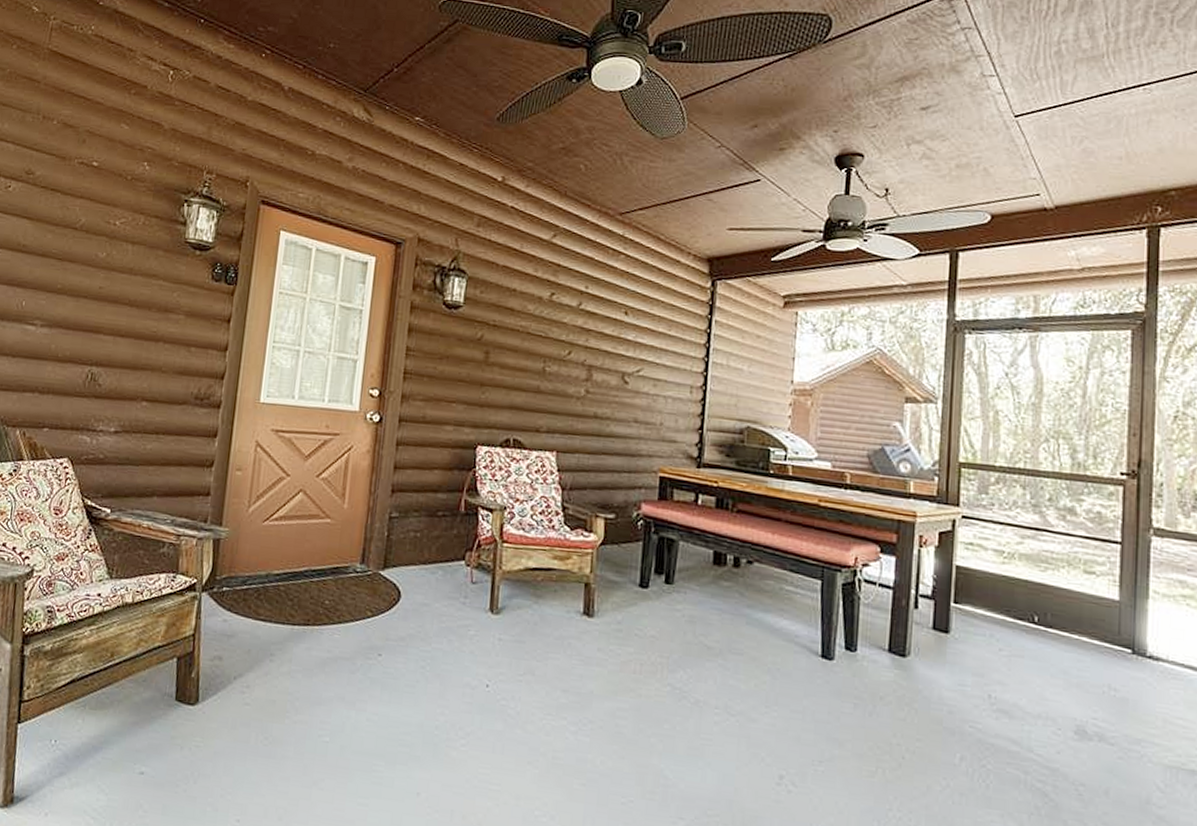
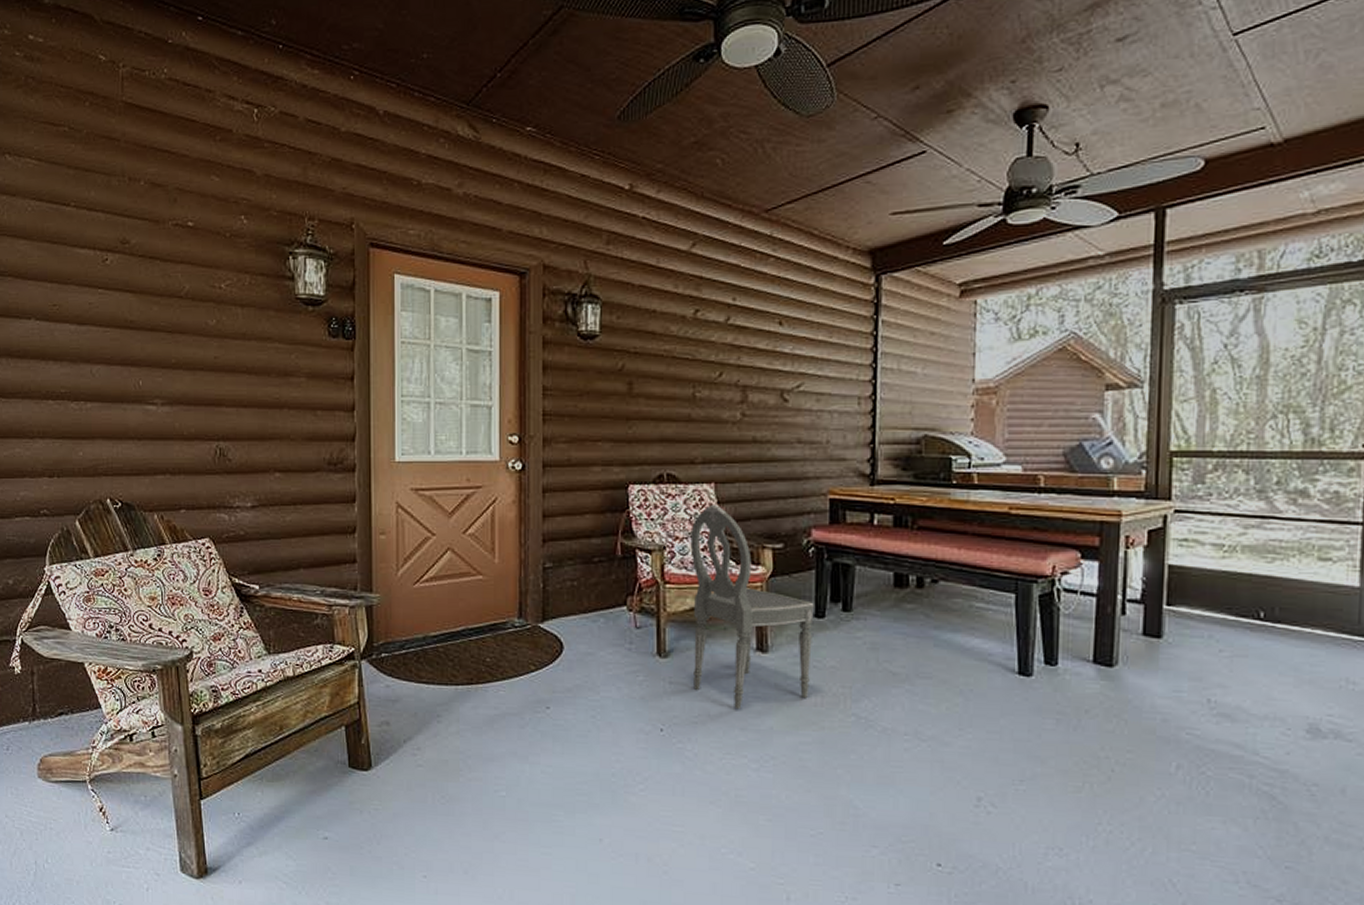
dining chair: none [521,471,640,672] -> present [690,504,814,710]

